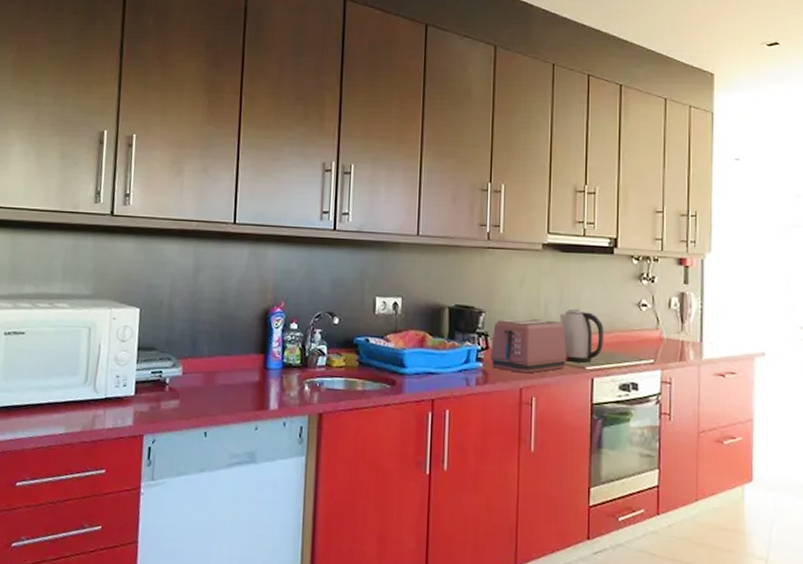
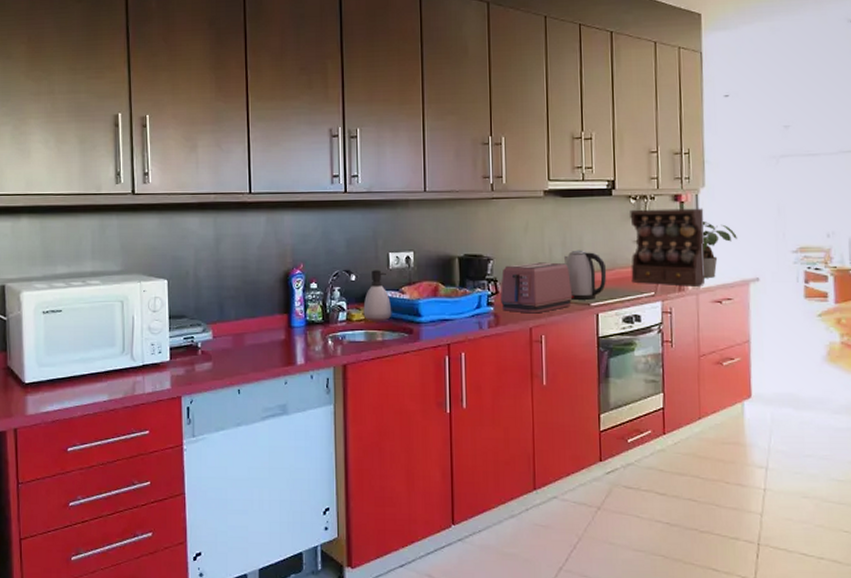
soap dispenser: none [344,314,375,371] -> present [363,270,392,323]
spice rack: none [630,270,709,357] -> present [630,208,705,286]
potted plant: none [706,289,743,349] -> present [702,222,737,278]

